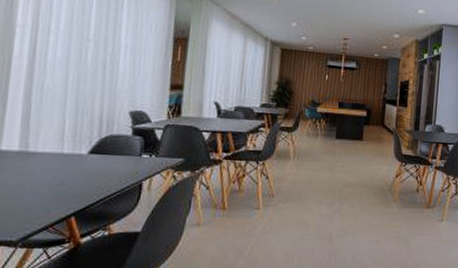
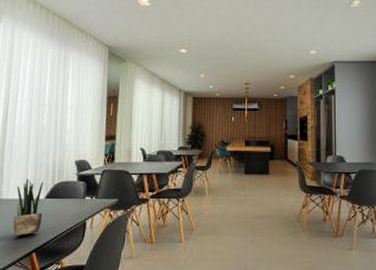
potted plant: none [43,129,86,197] -> present [13,179,43,236]

